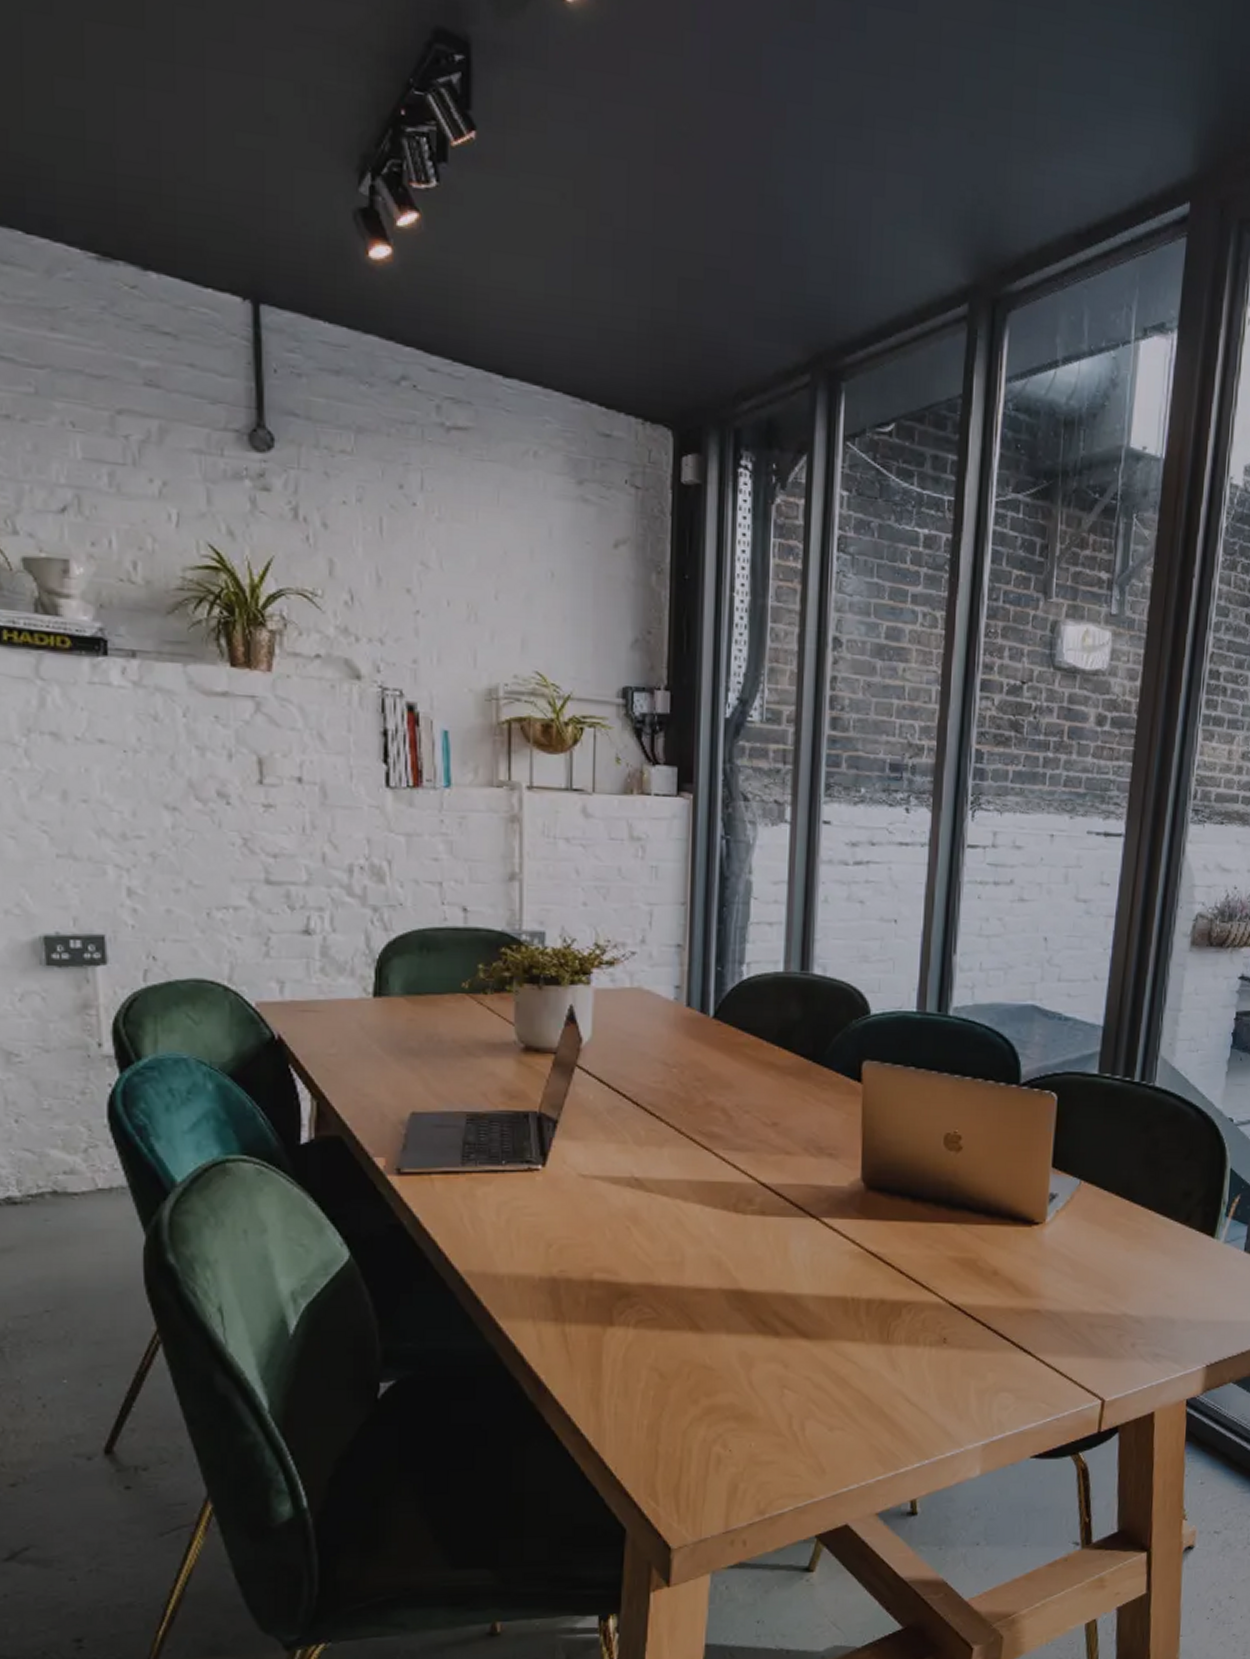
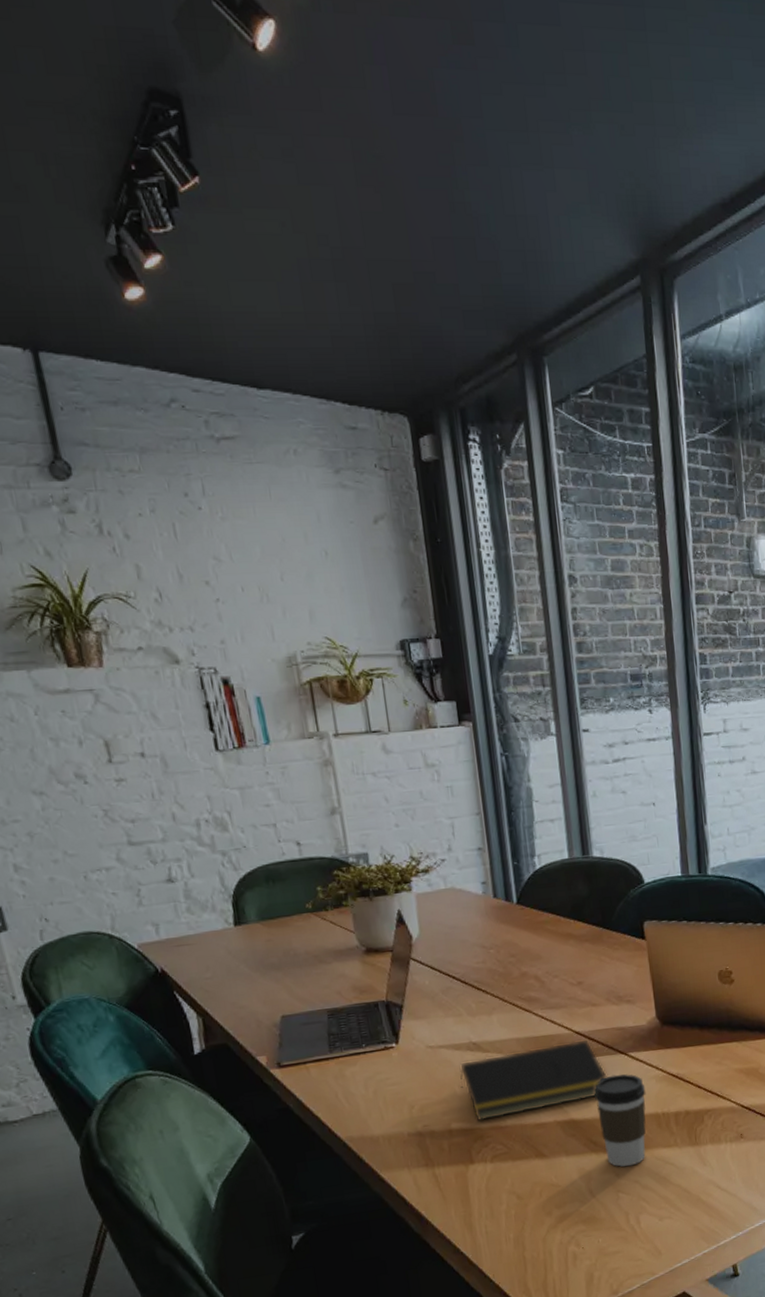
notepad: none [612,1193,791,1275] -> present [459,1039,607,1122]
coffee cup: none [769,1241,836,1358] -> present [593,1074,646,1167]

